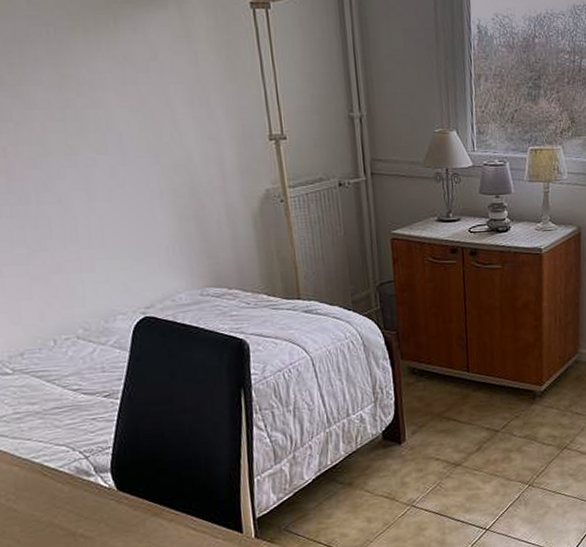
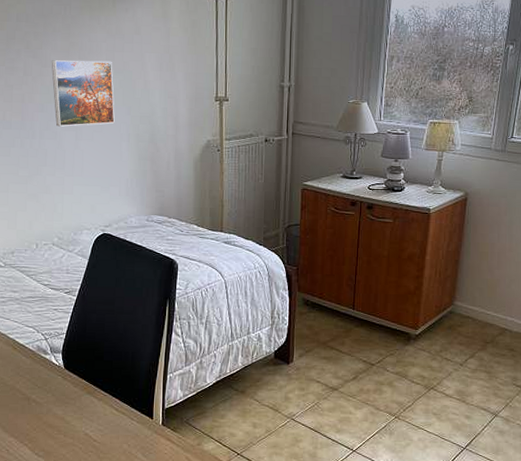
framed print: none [37,97,140,186] -> present [51,60,115,127]

